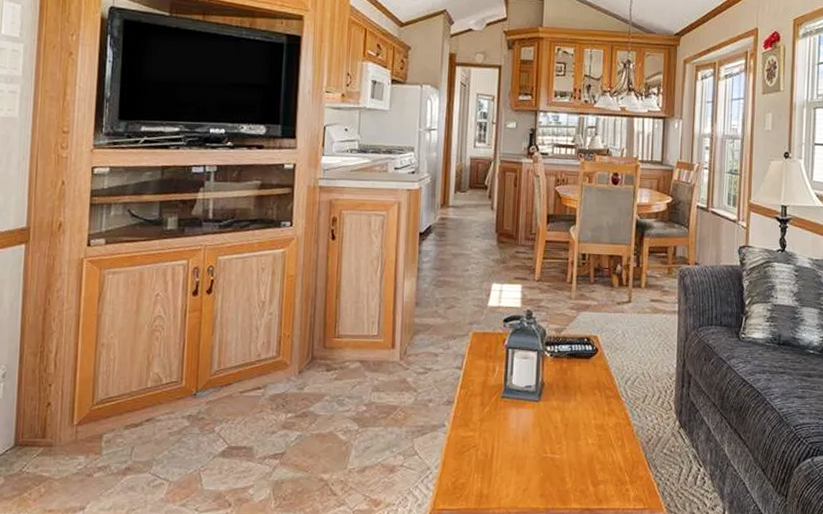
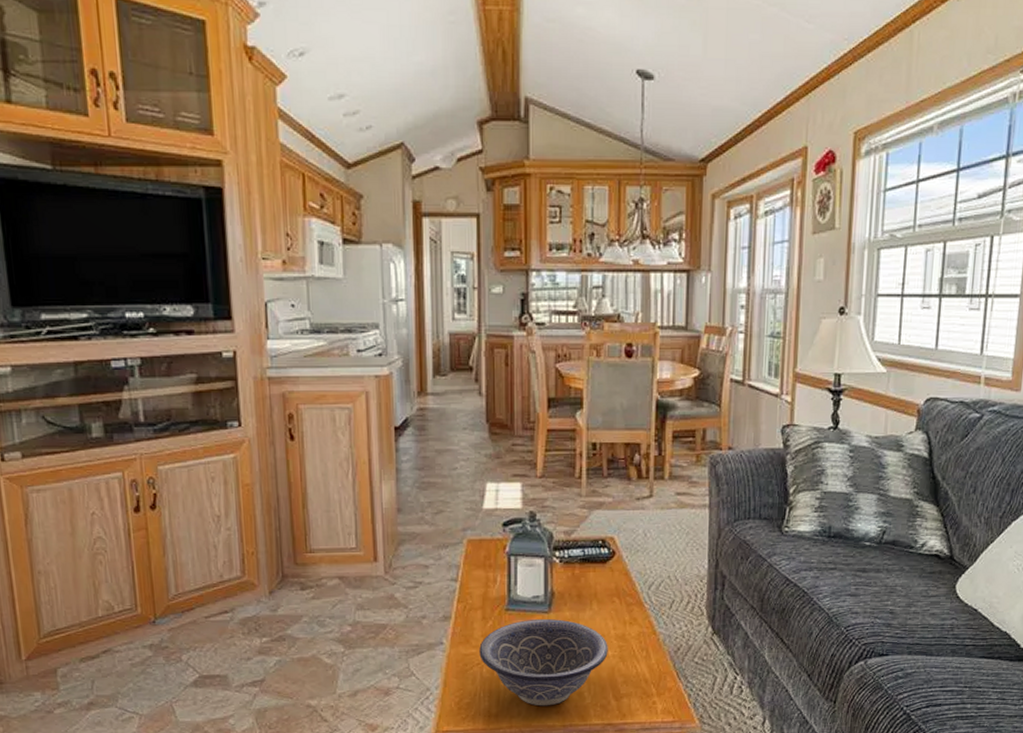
decorative bowl: none [476,406,589,489] -> present [479,618,608,706]

